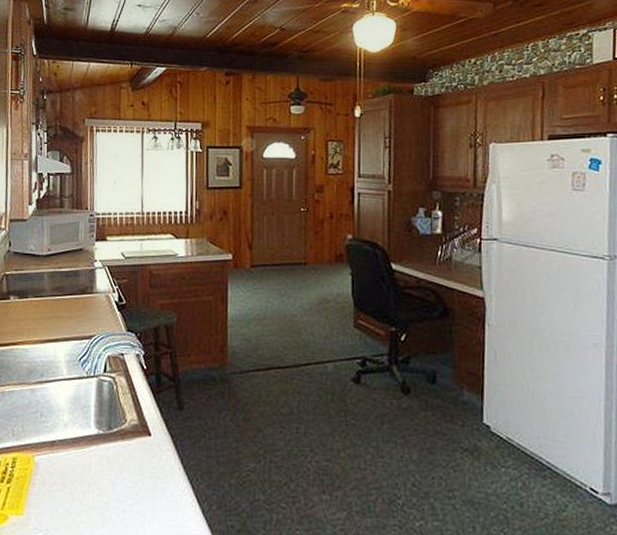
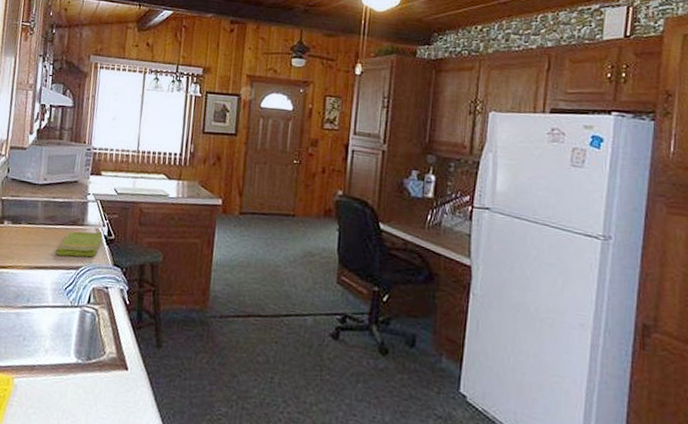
dish towel: none [66,298,113,326] -> present [55,231,103,258]

